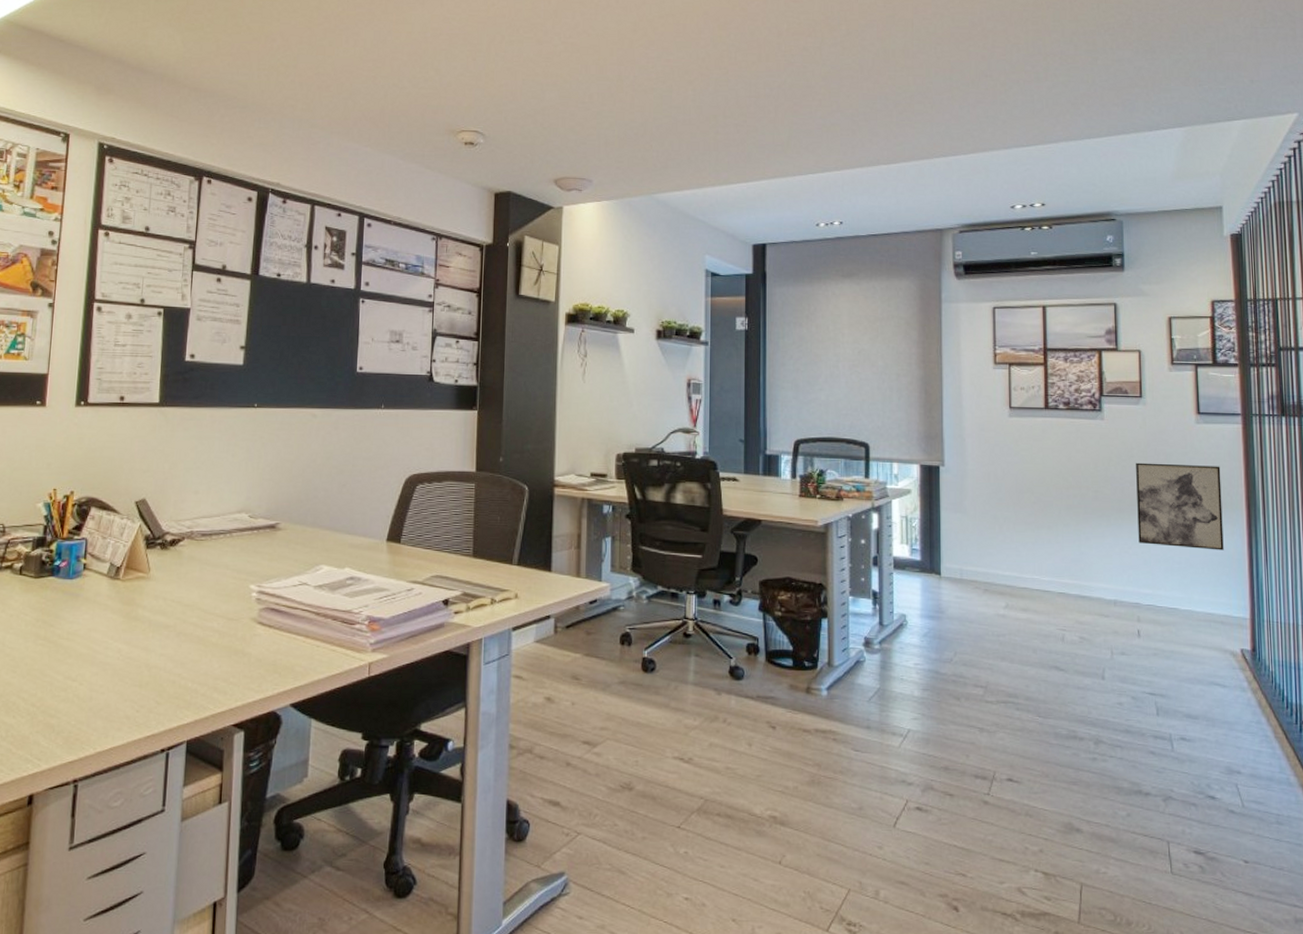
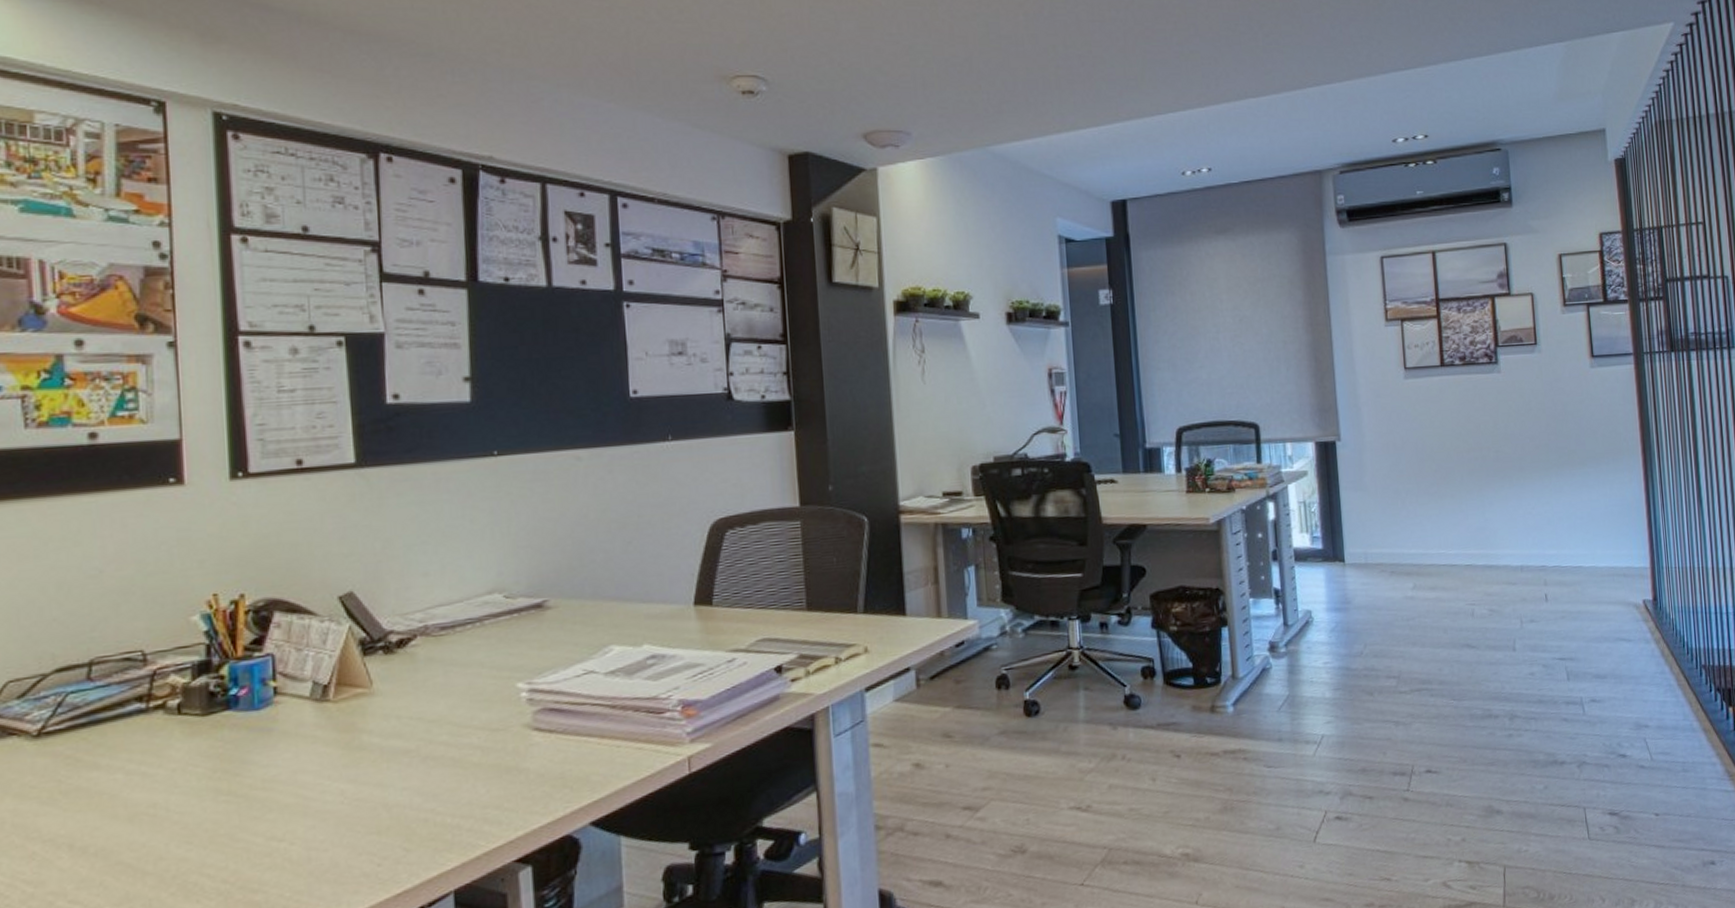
wall art: present [1136,462,1224,551] -> none [1534,411,1623,503]

